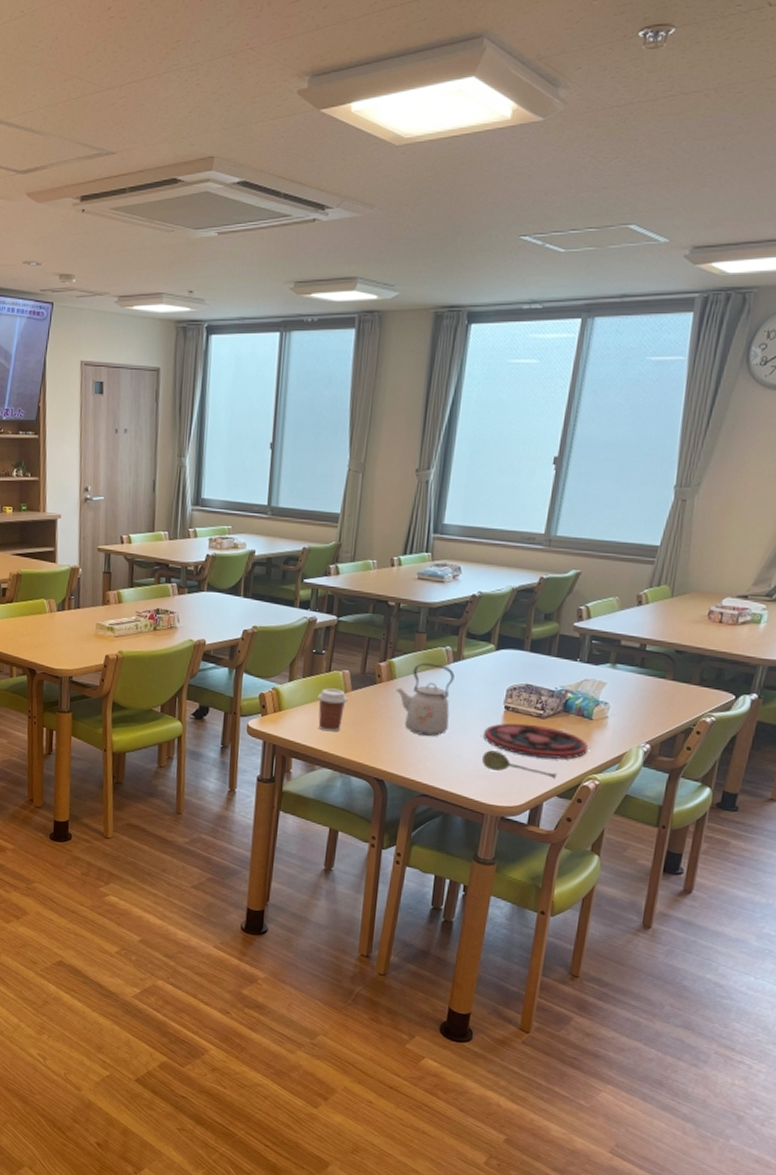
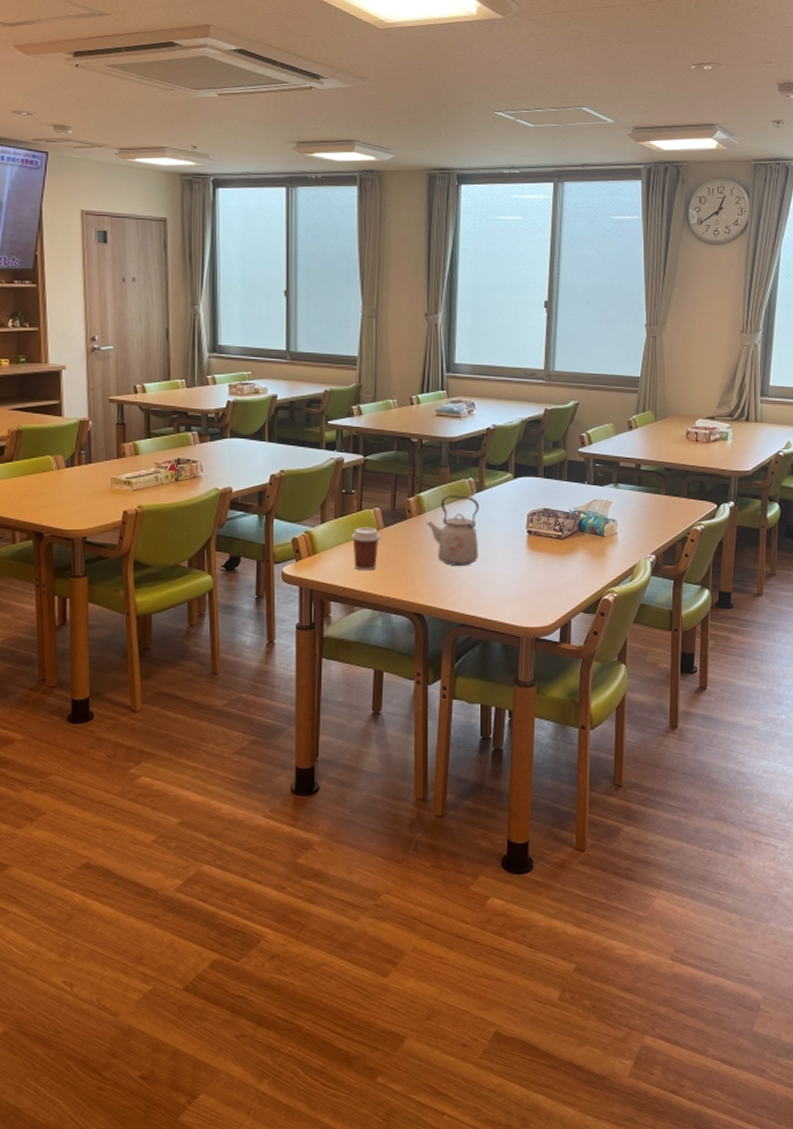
soupspoon: present [481,750,557,780] -> none [512,574,580,596]
plate: present [483,723,588,759] -> none [511,546,604,577]

